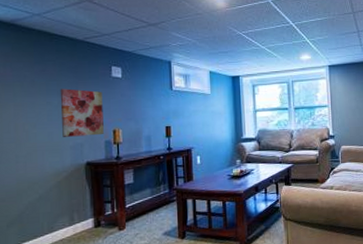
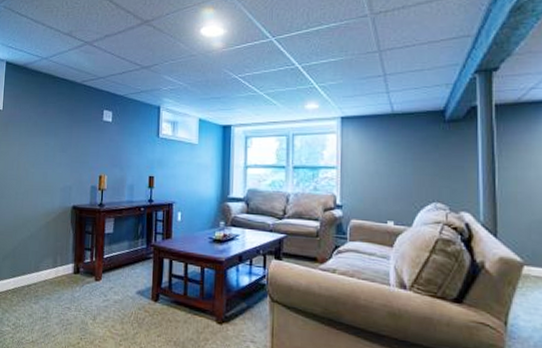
wall art: present [60,89,104,137] -> none [55,131,93,180]

